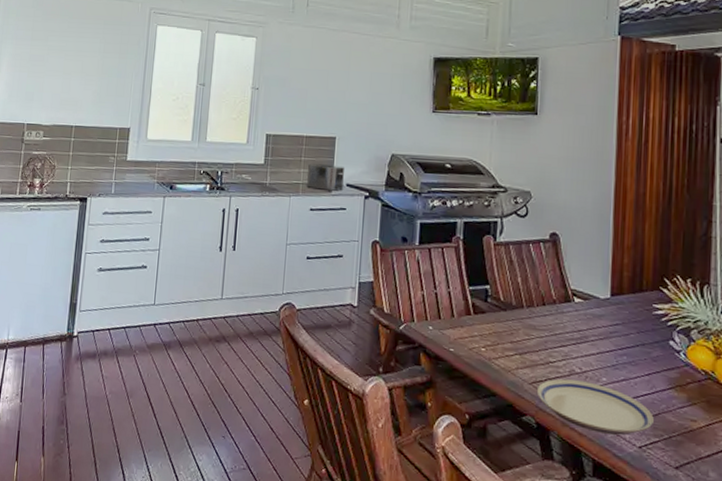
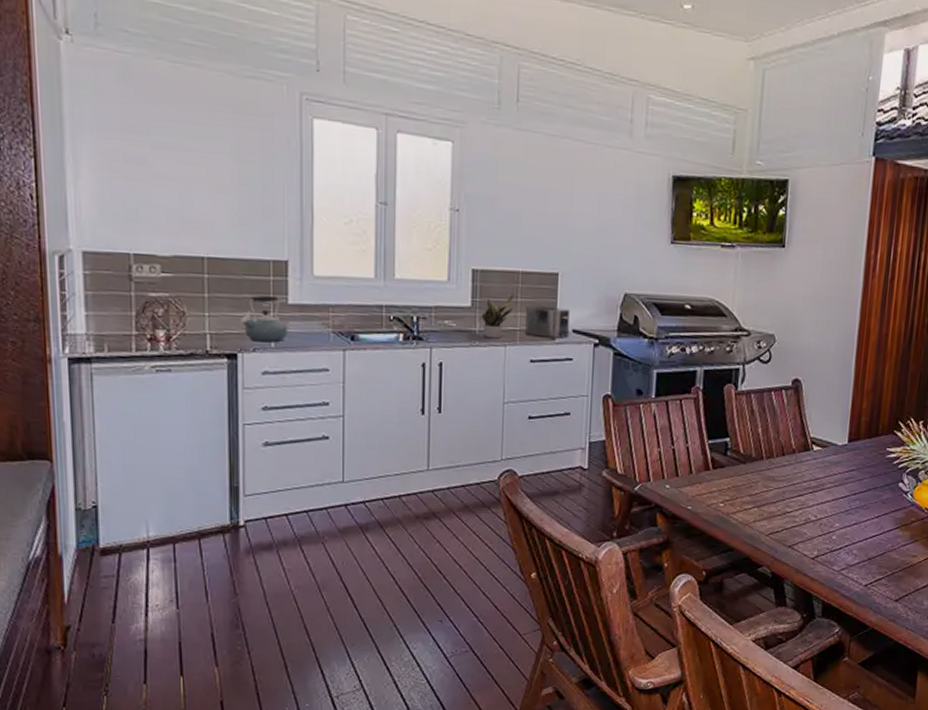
kettle: none [92,153,125,190] -> present [240,295,288,343]
potted plant: none [271,153,299,191] -> present [481,293,515,339]
plate: present [536,379,654,436] -> none [773,528,880,577]

